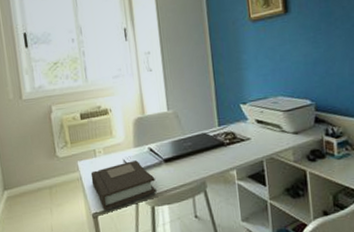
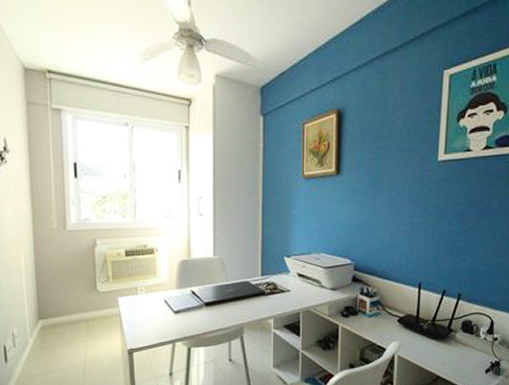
book: present [90,160,157,211] -> none [130,302,194,348]

